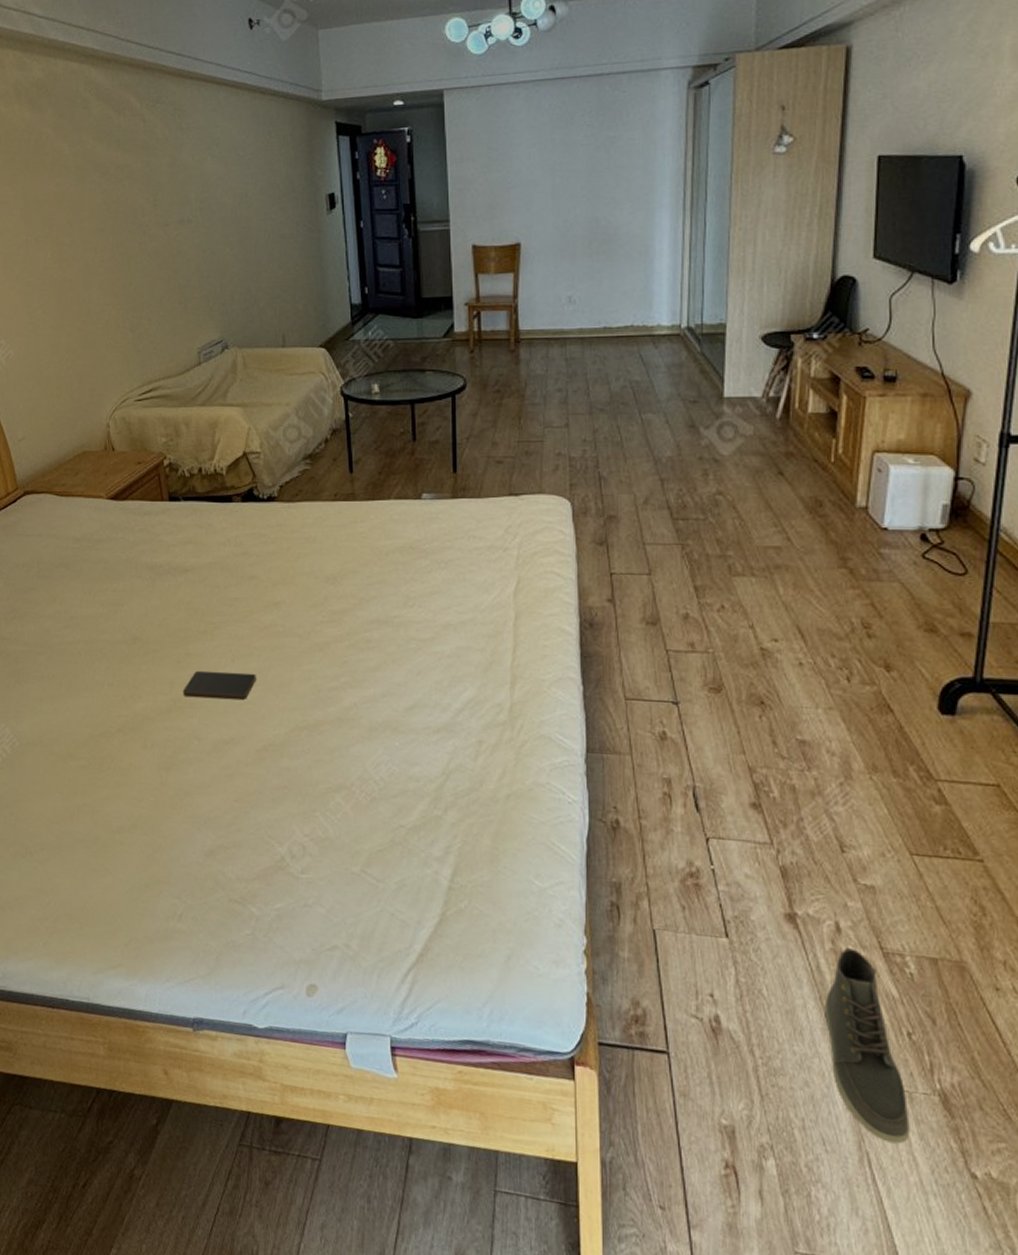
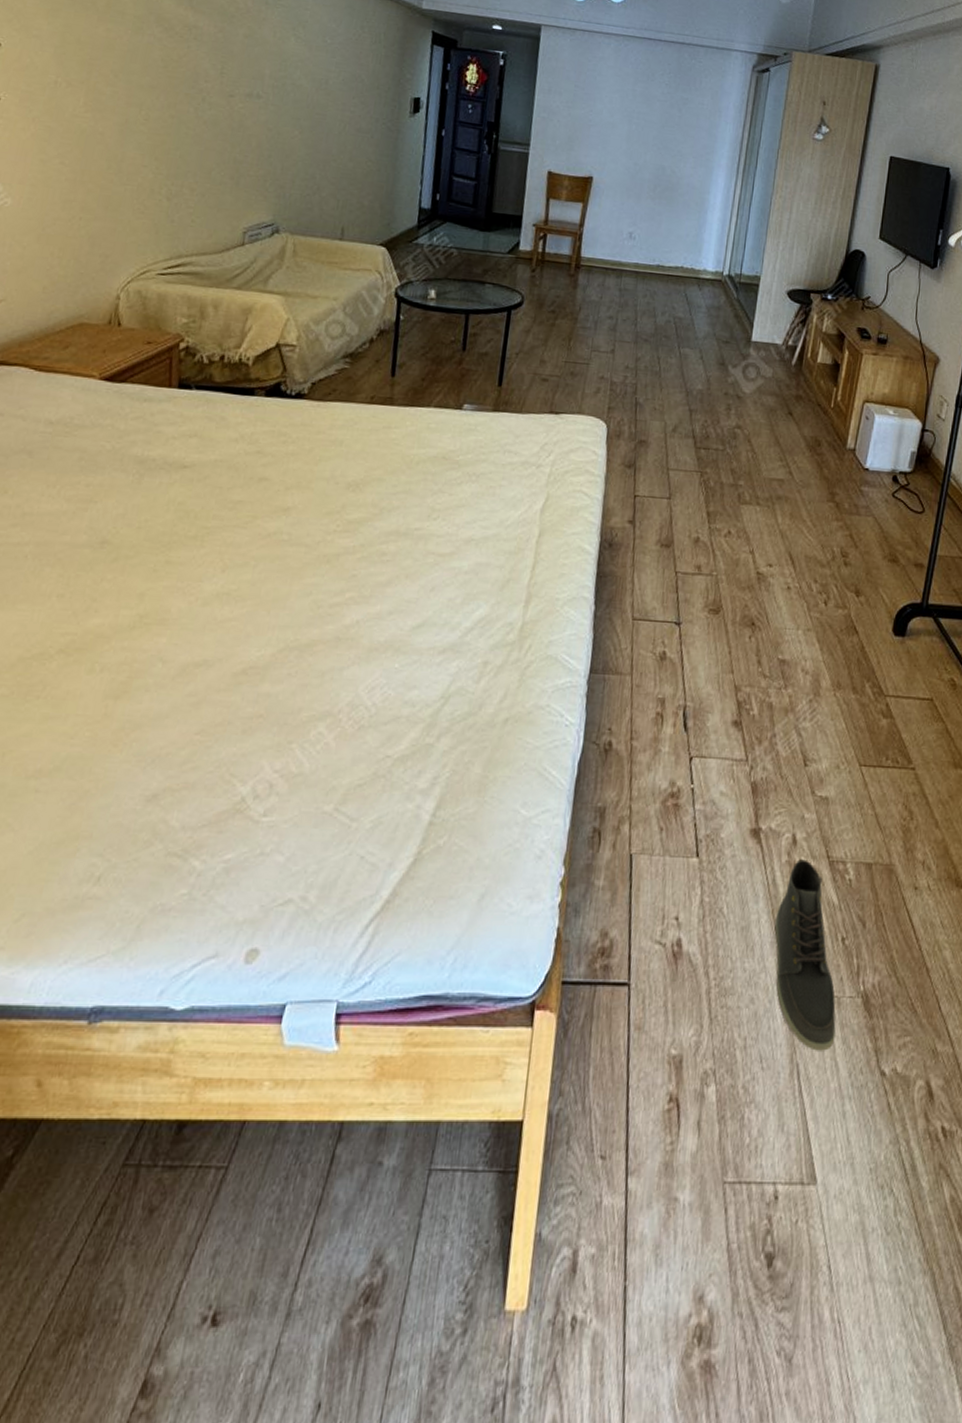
phone: present [182,670,256,699] -> none [153,581,248,615]

